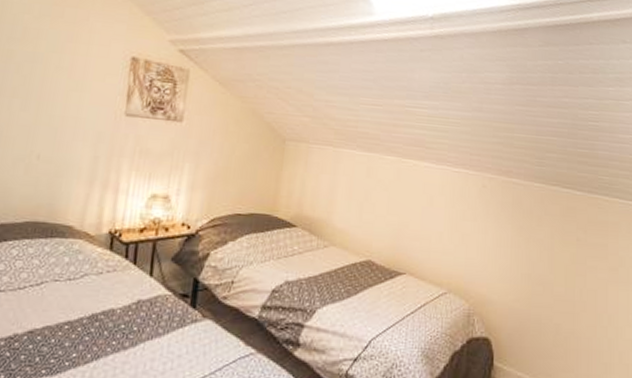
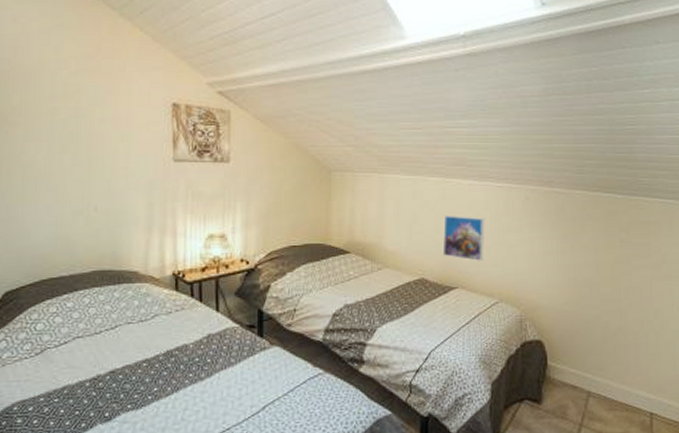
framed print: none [392,197,439,247] -> present [442,216,485,261]

